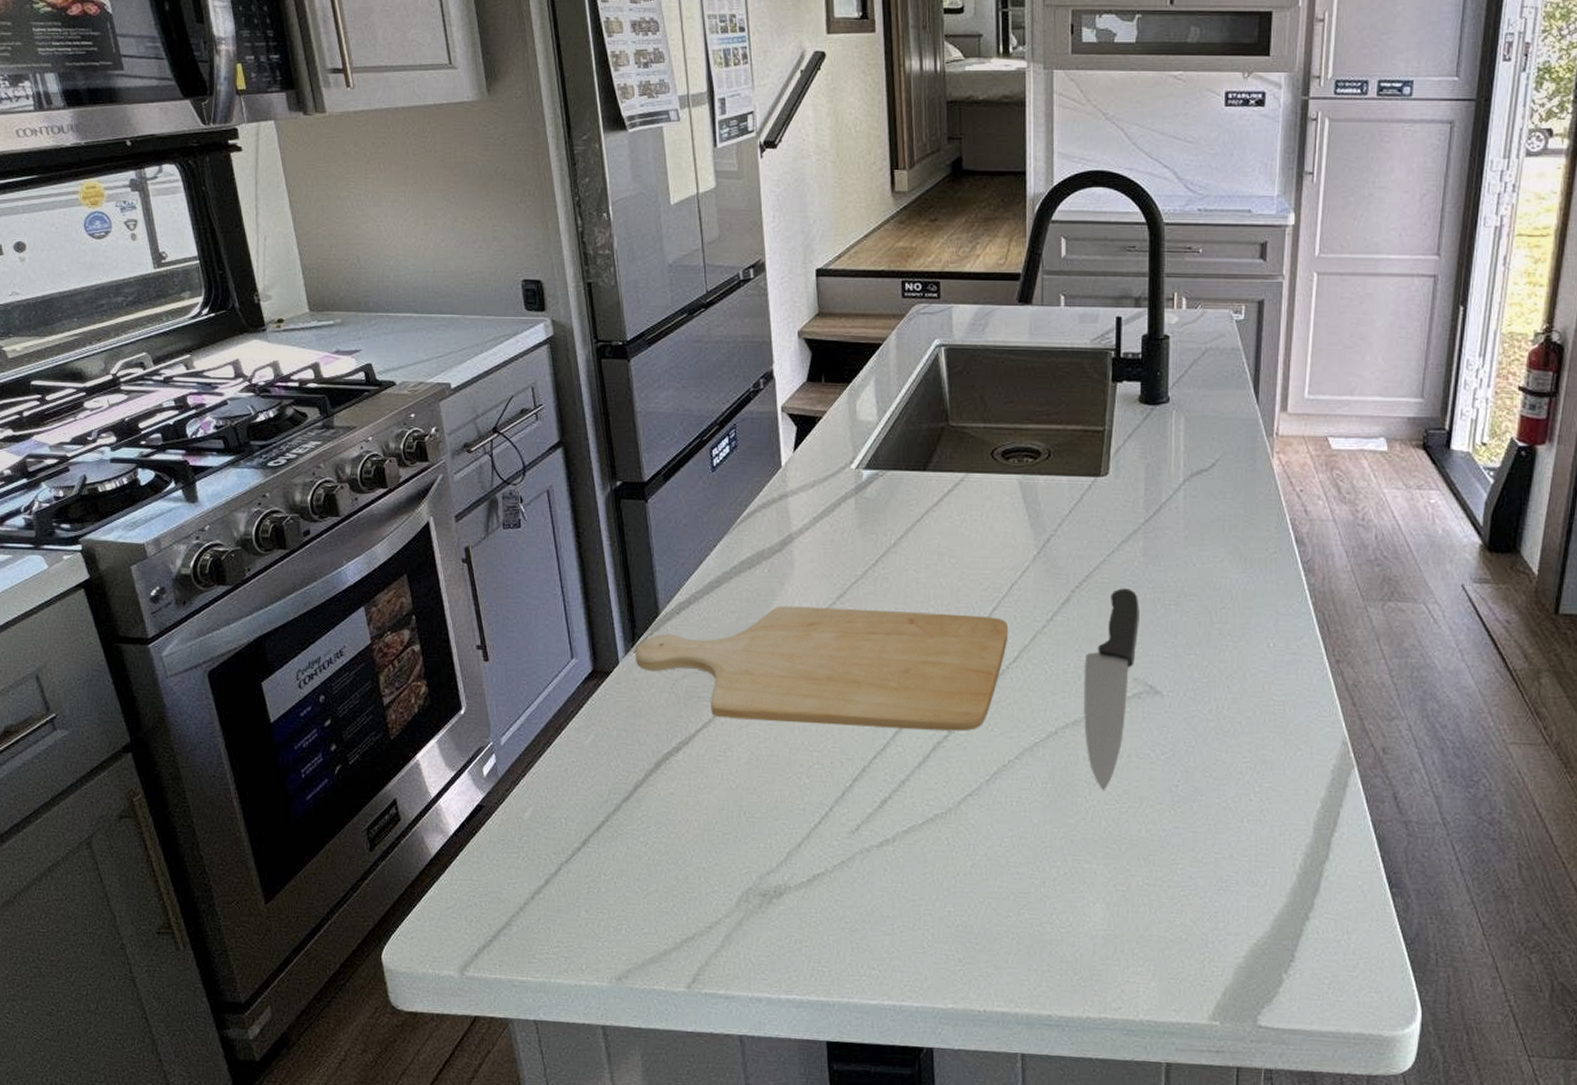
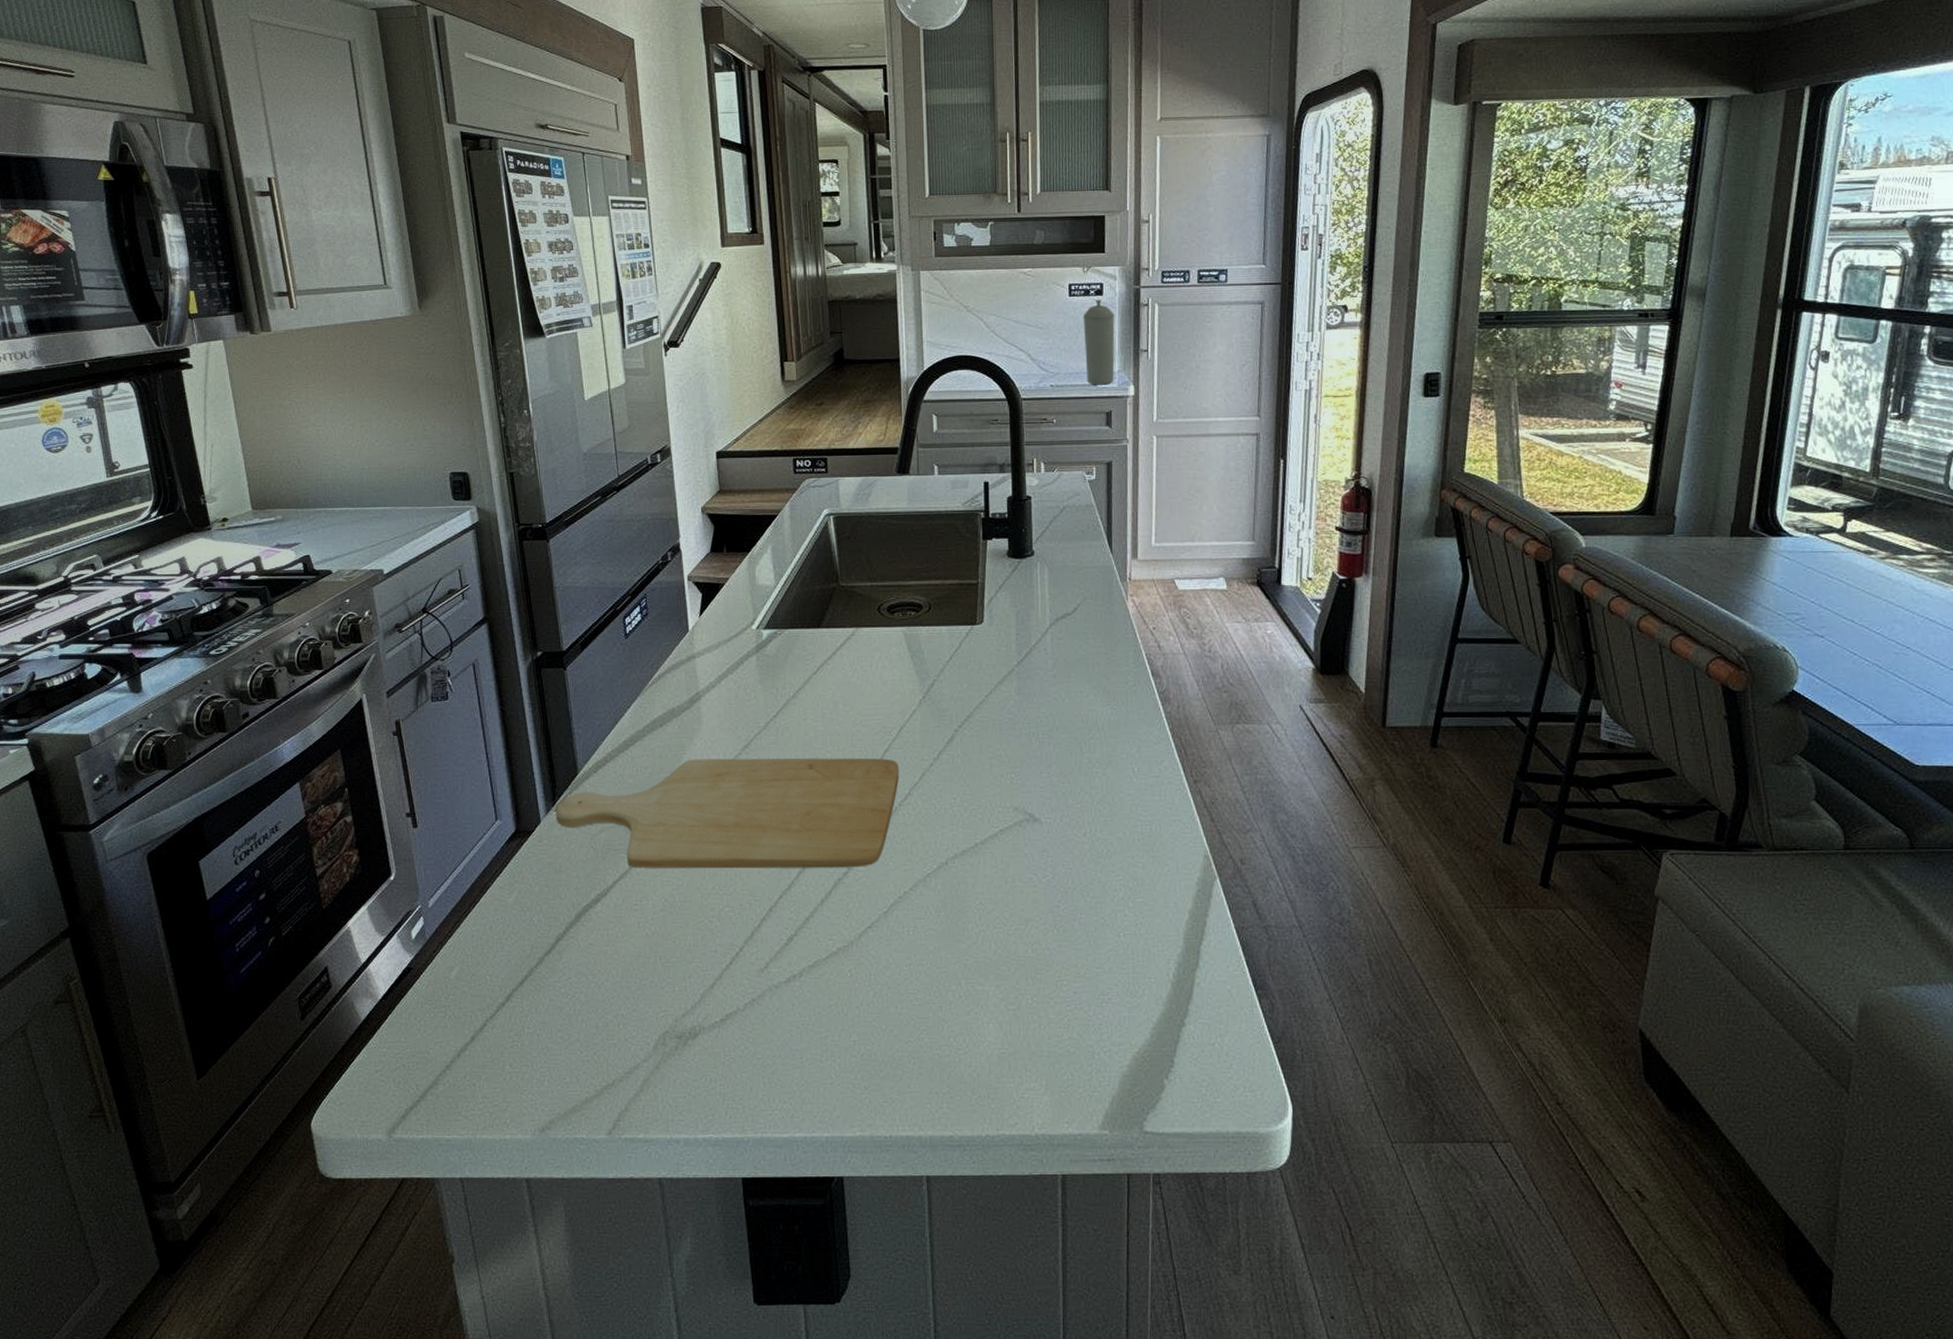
kitchen knife: present [1084,588,1140,791] -> none [970,725,1017,915]
canister: none [1240,111,1277,211] -> present [1083,299,1115,385]

